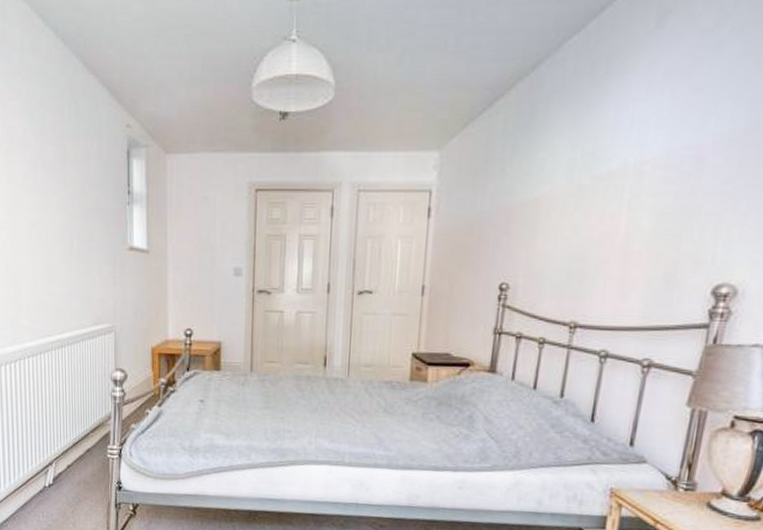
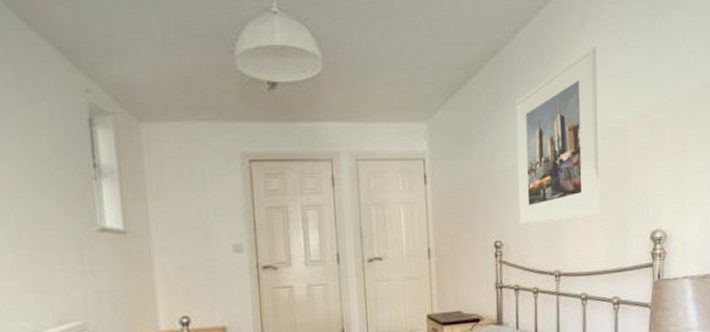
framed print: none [534,53,675,269] -> present [516,47,600,226]

